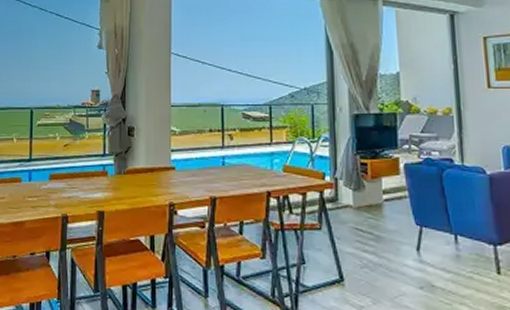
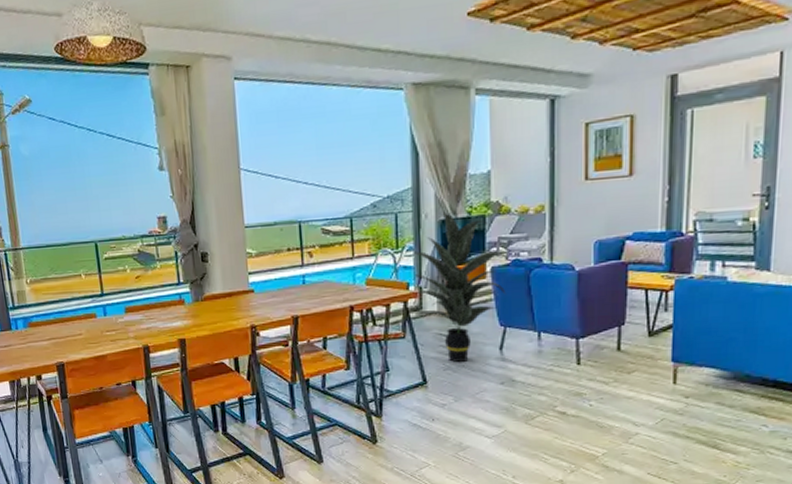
indoor plant: none [328,108,422,262] -> present [413,213,509,363]

